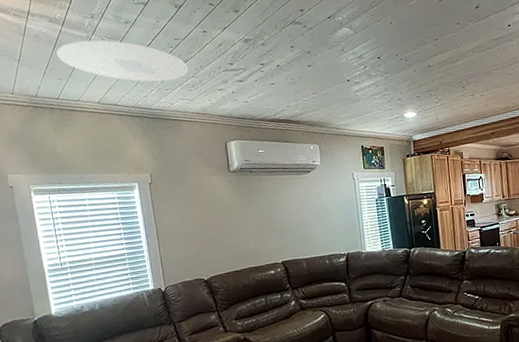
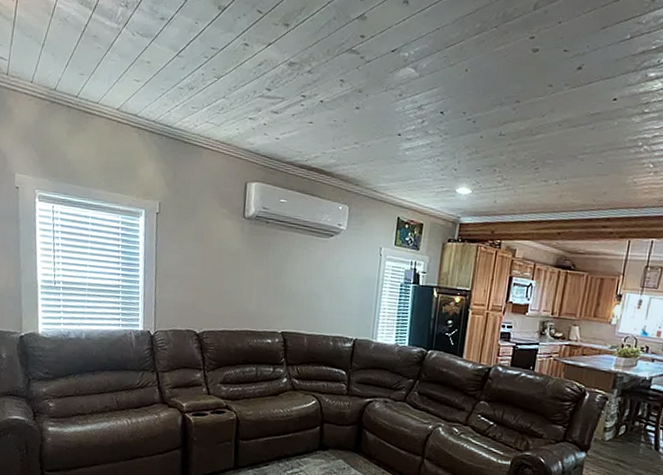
ceiling light: present [56,40,189,82] -> none [82,32,221,97]

